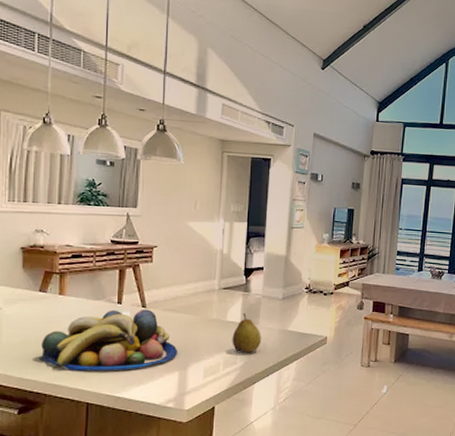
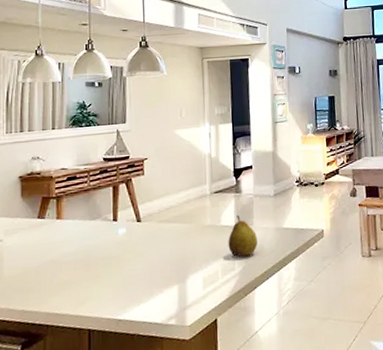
fruit bowl: present [38,309,178,371] -> none [39,223,176,297]

